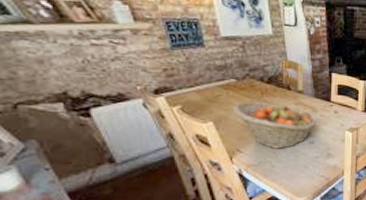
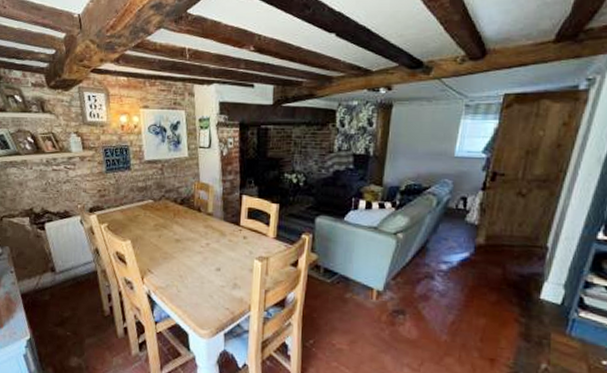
fruit basket: present [233,102,317,149] -> none [149,222,224,274]

